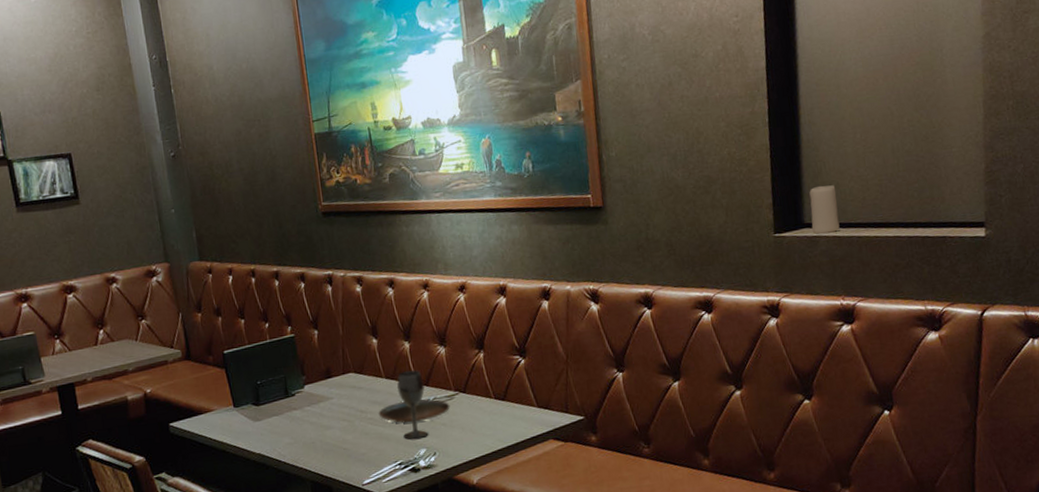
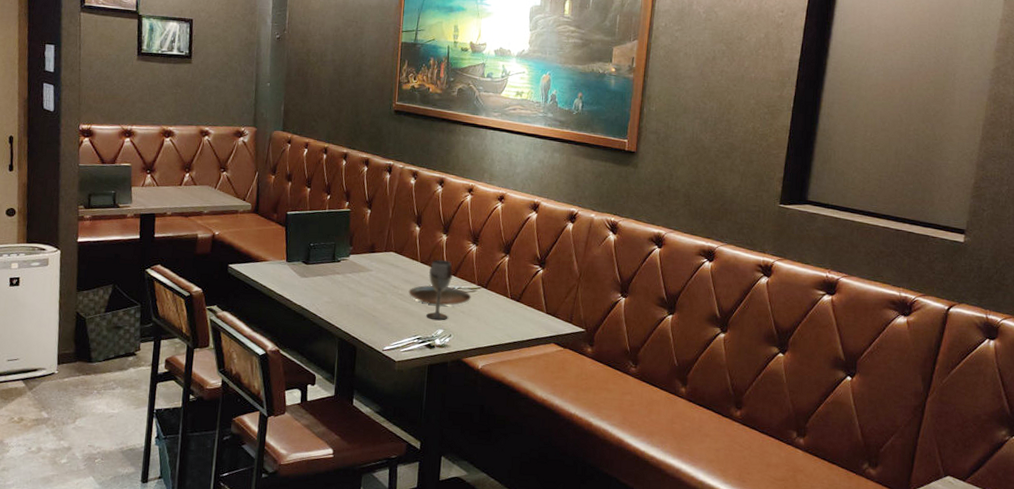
candle: present [809,185,840,235] -> none [813,170,841,214]

